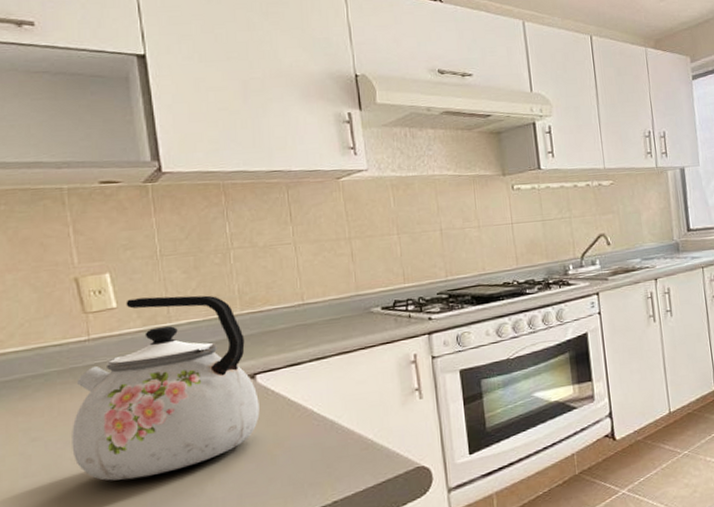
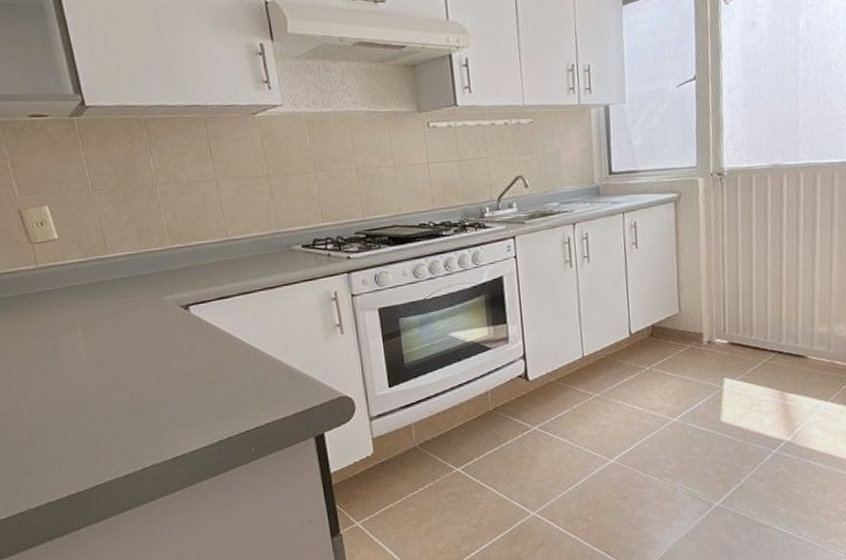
kettle: present [72,295,260,481] -> none [32,229,195,396]

